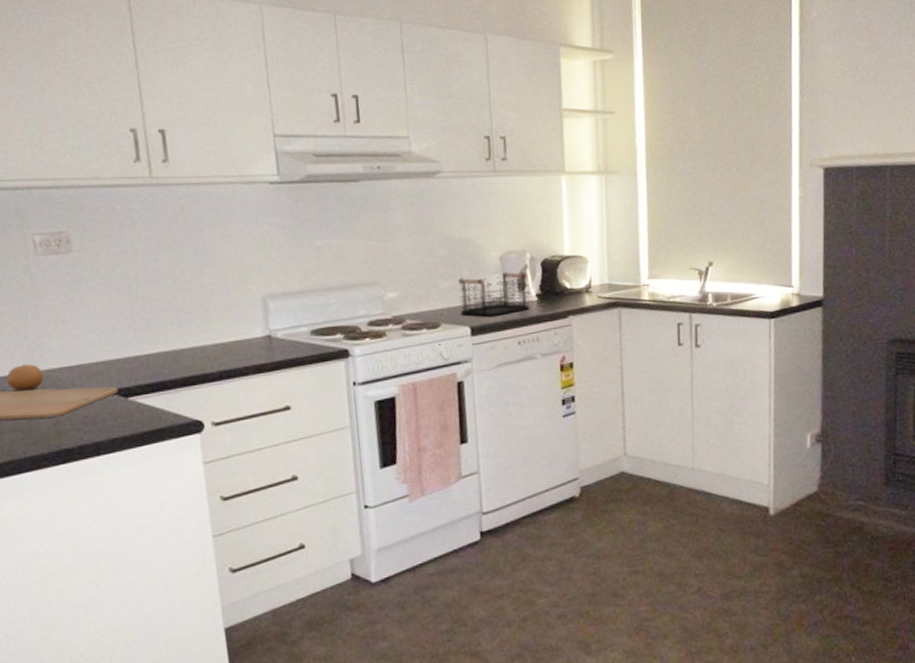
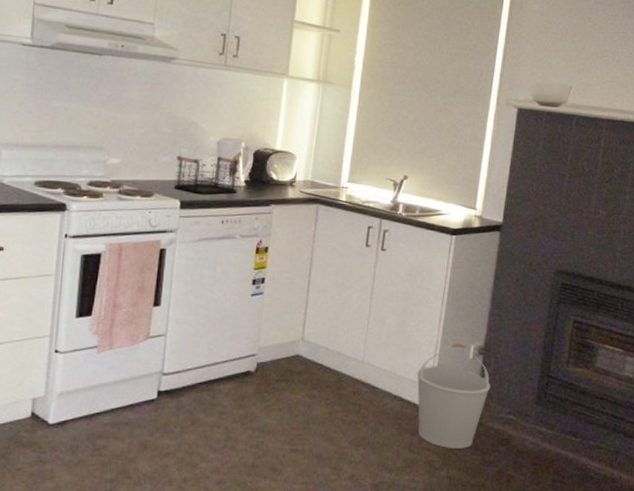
bucket: none [752,434,834,546] -> present [417,344,491,450]
bowl: none [835,133,882,162] -> present [531,82,573,108]

